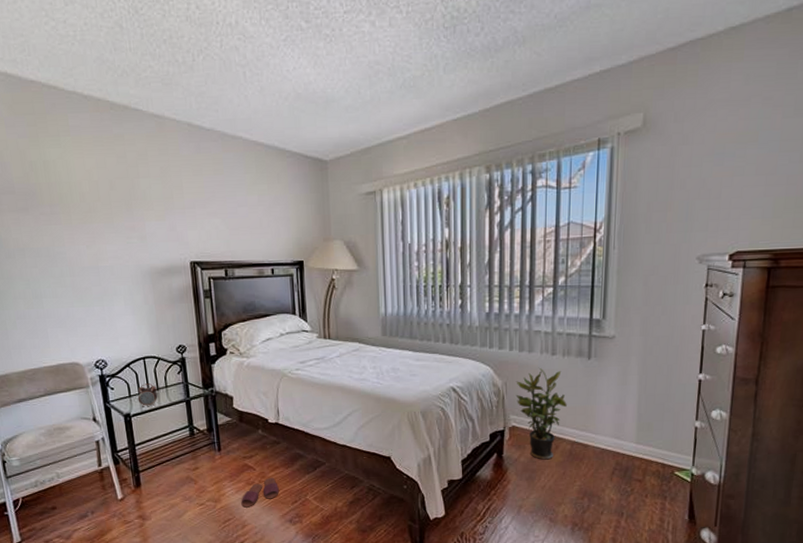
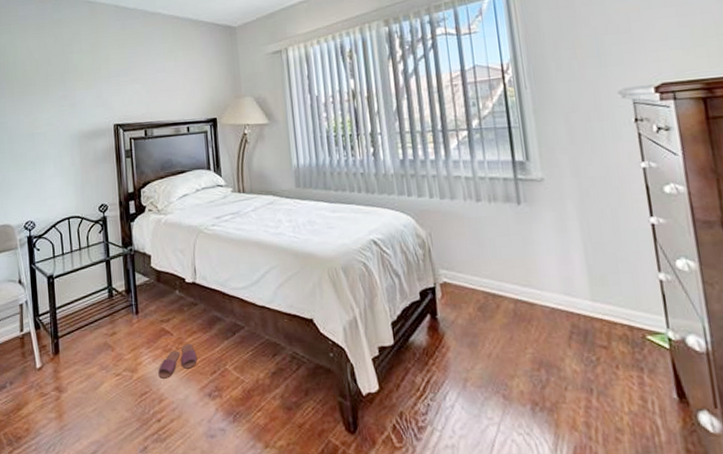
alarm clock: present [137,383,158,407] -> none [61,243,80,268]
potted plant: present [516,367,567,460] -> none [441,215,502,322]

